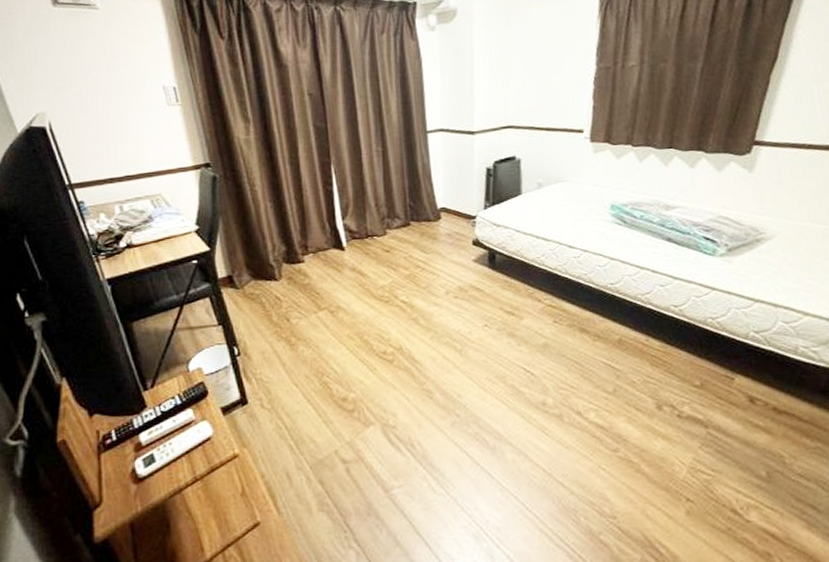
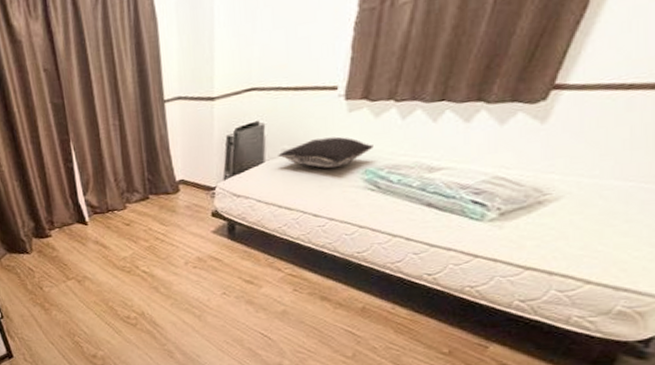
pillow: none [534,174,617,203] -> present [278,136,373,169]

